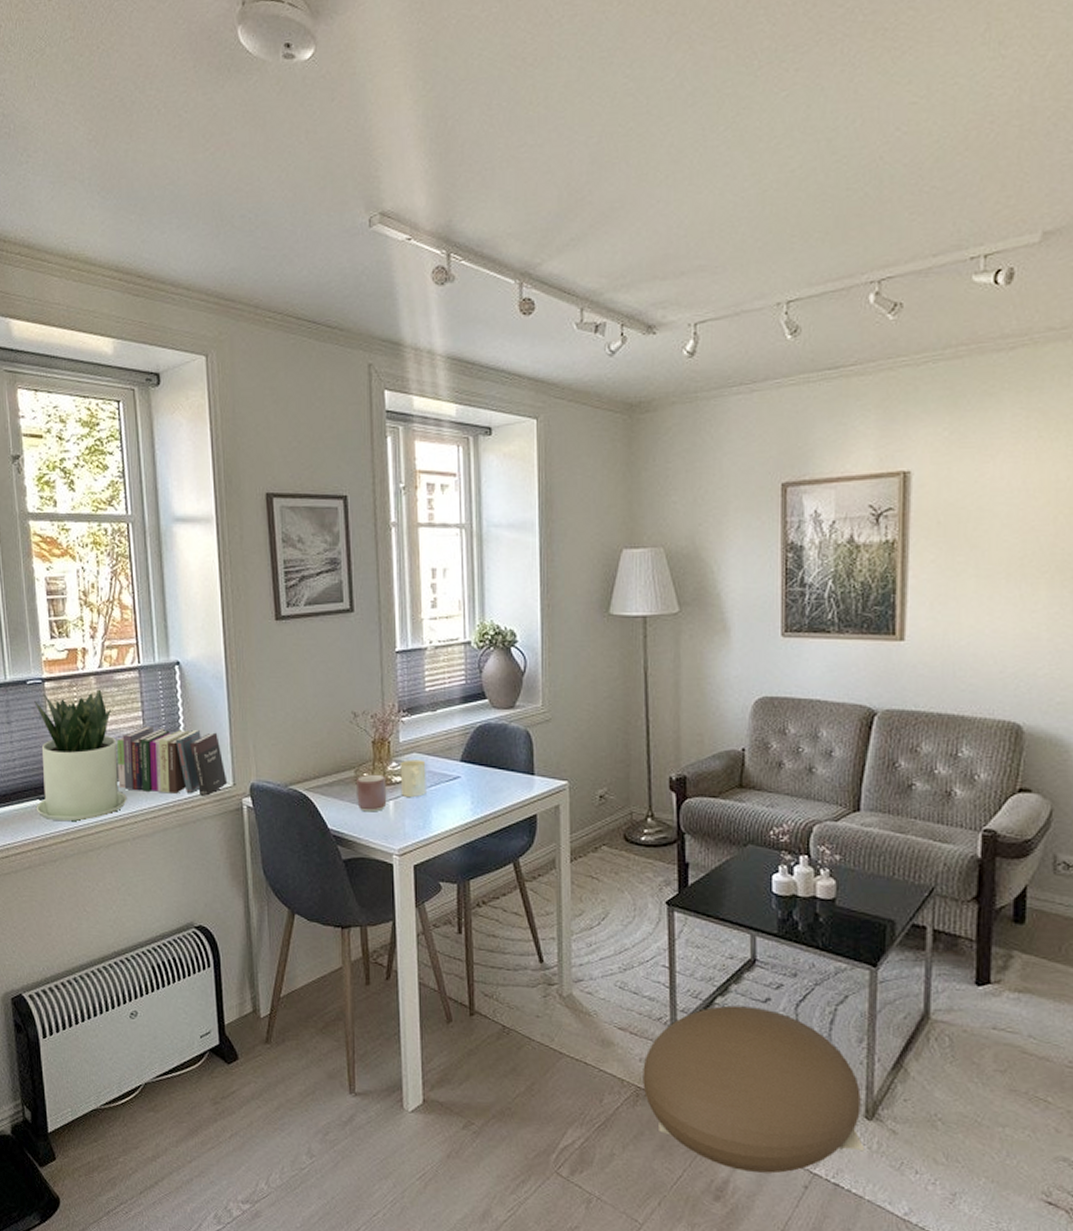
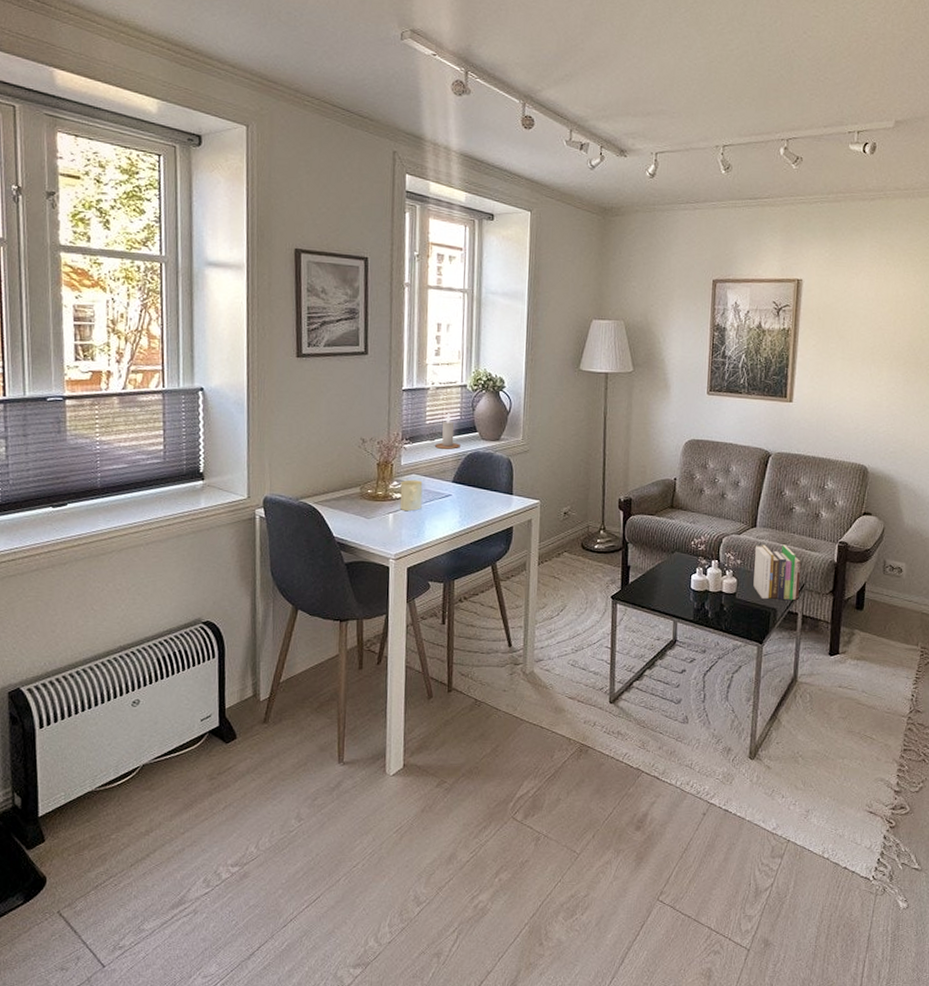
planter: present [34,689,127,822] -> none [47,408,143,528]
books: present [117,725,228,797] -> none [135,442,243,508]
mug: present [355,774,387,812] -> none [360,491,388,523]
candle: none [438,675,467,721] -> present [435,412,460,449]
pouf: present [643,1005,865,1174] -> none [585,676,748,806]
books: none [860,834,927,910] -> present [753,544,801,601]

